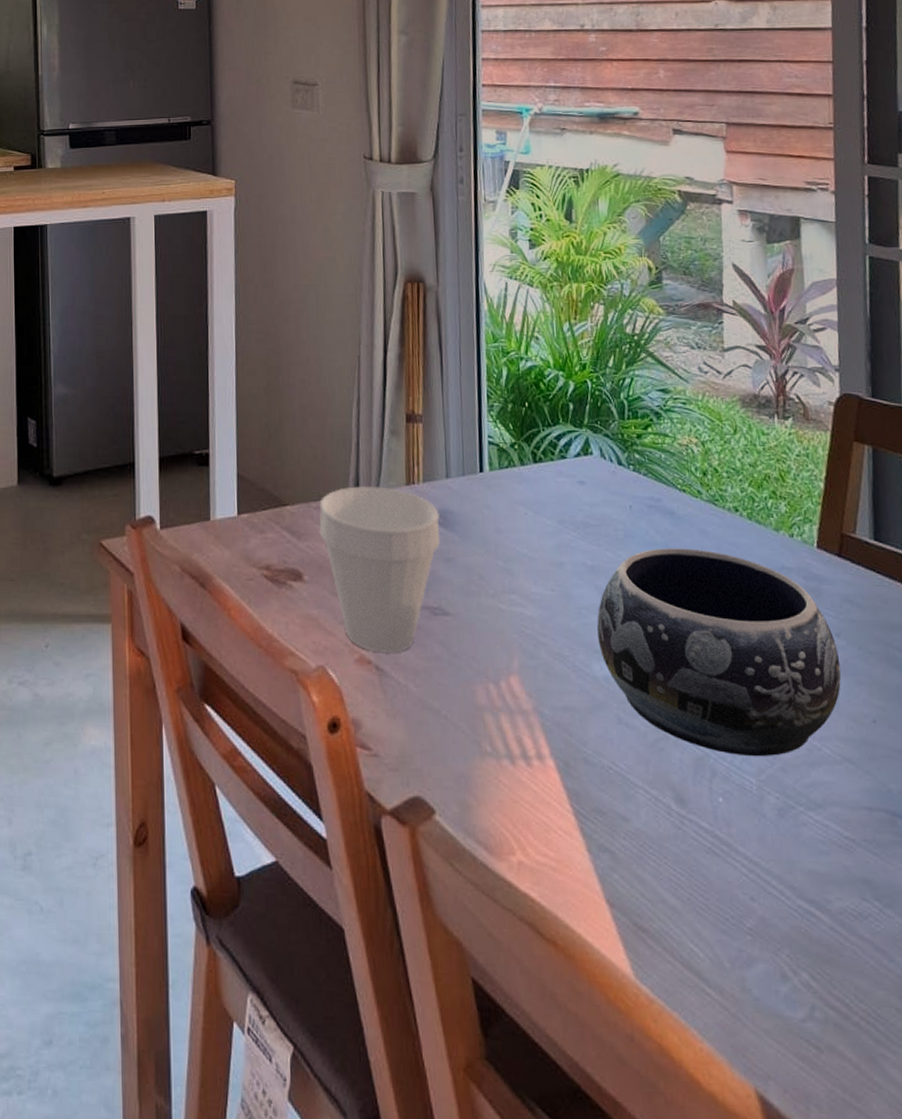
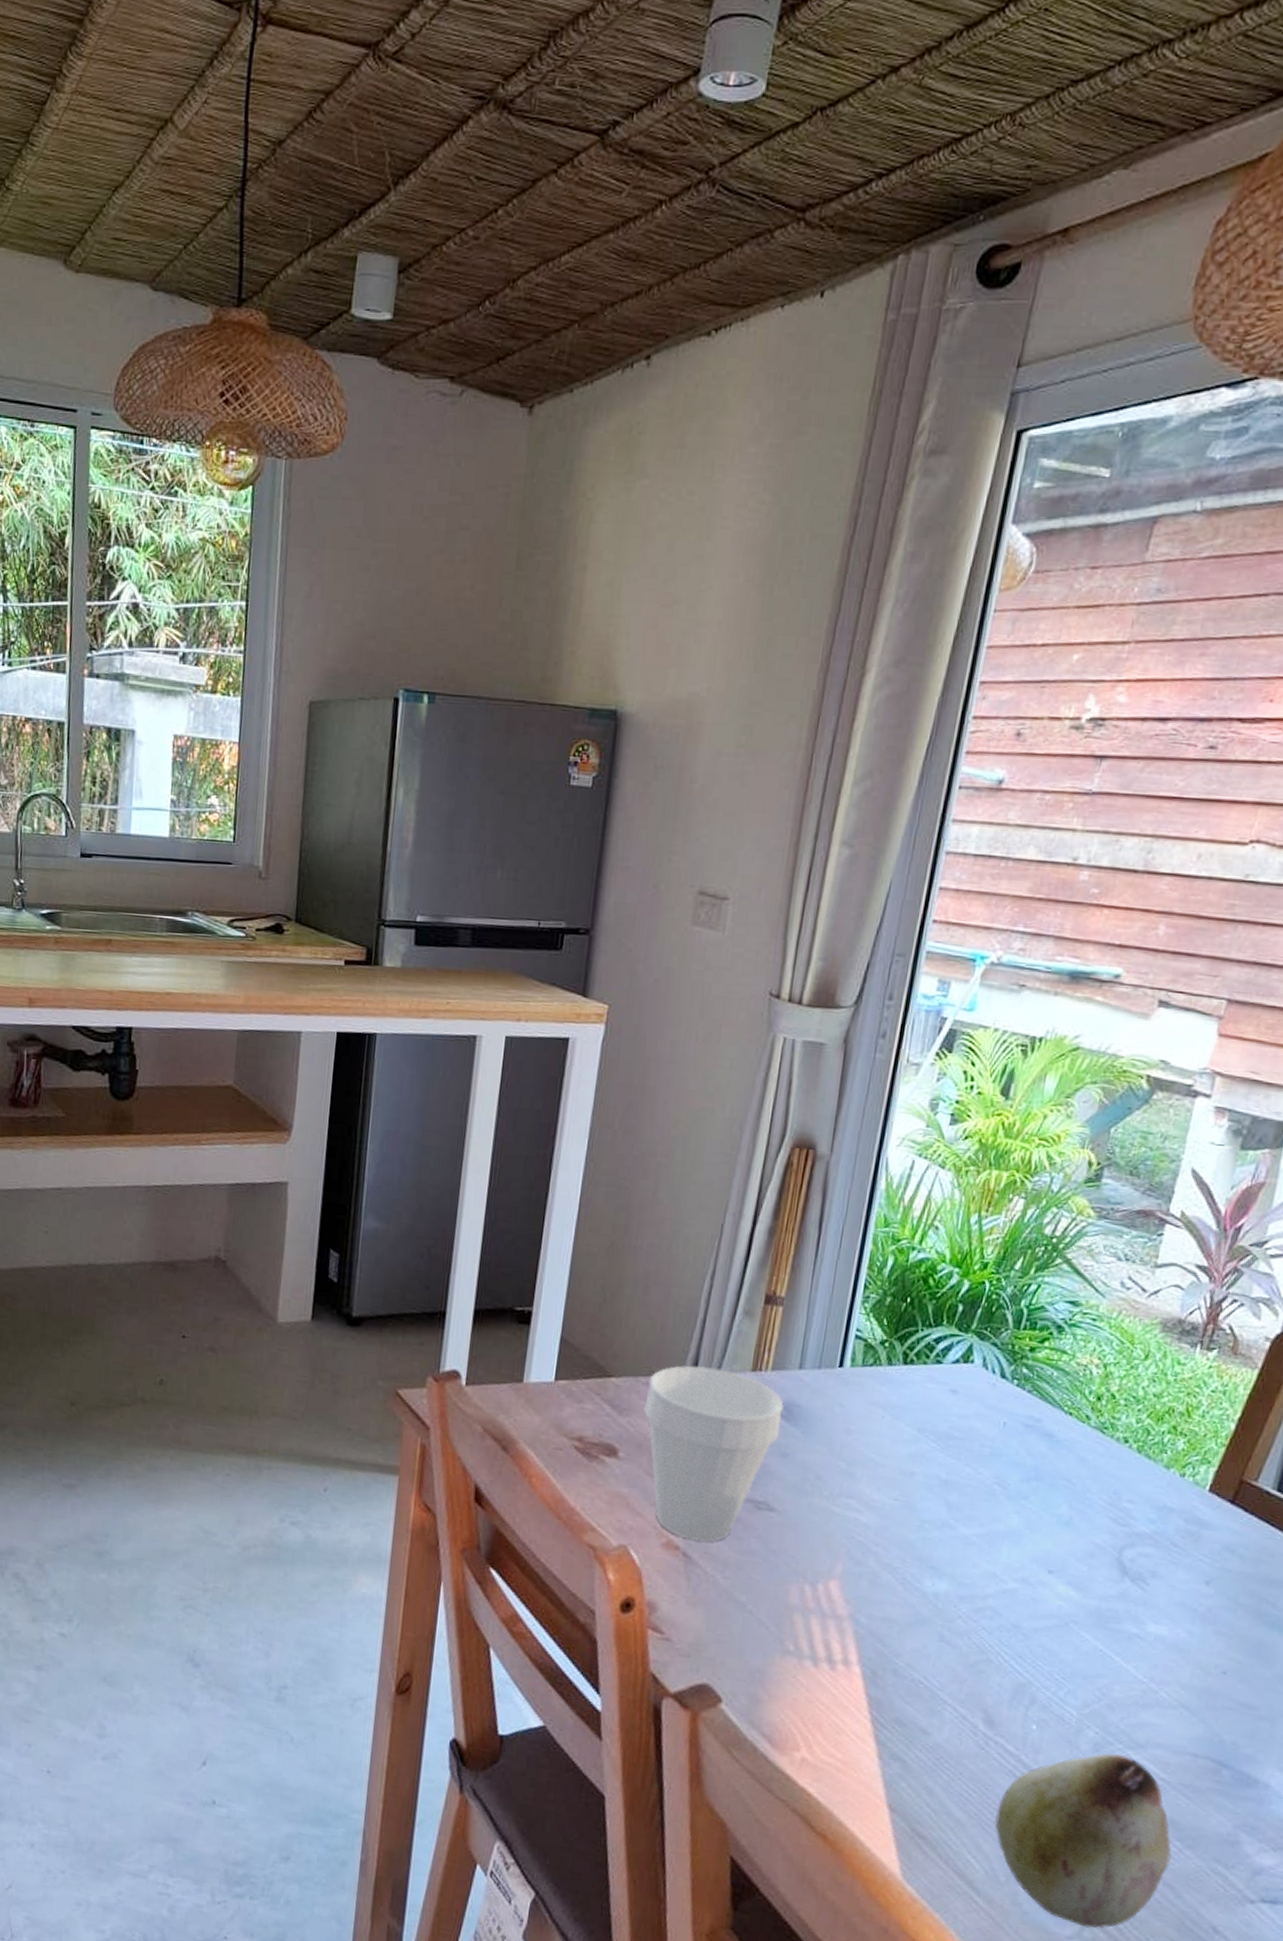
decorative bowl: present [597,548,842,757] -> none [935,1470,1204,1693]
fruit: none [706,816,875,1007] -> present [995,1753,1172,1929]

